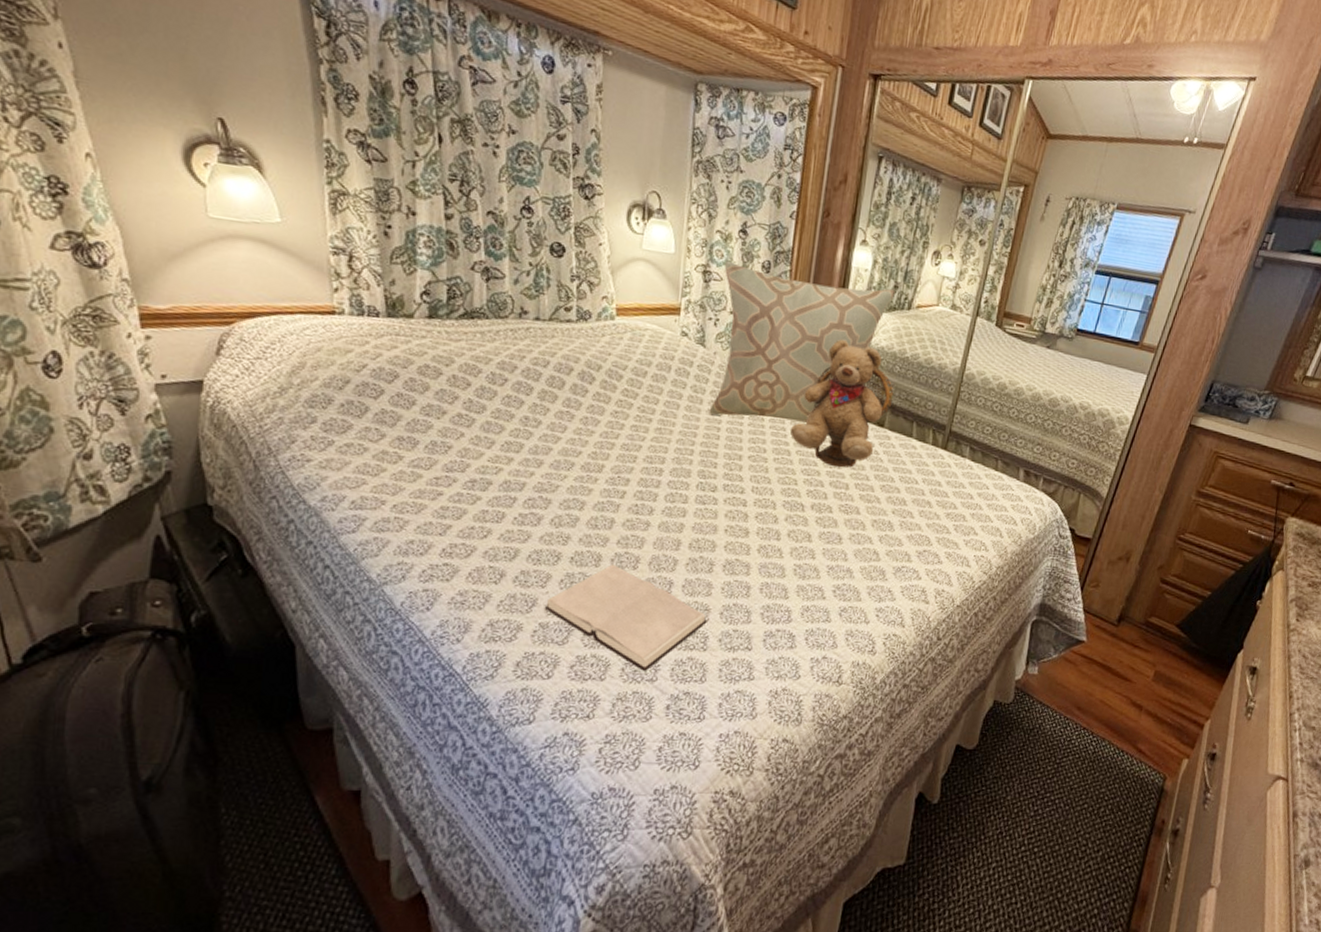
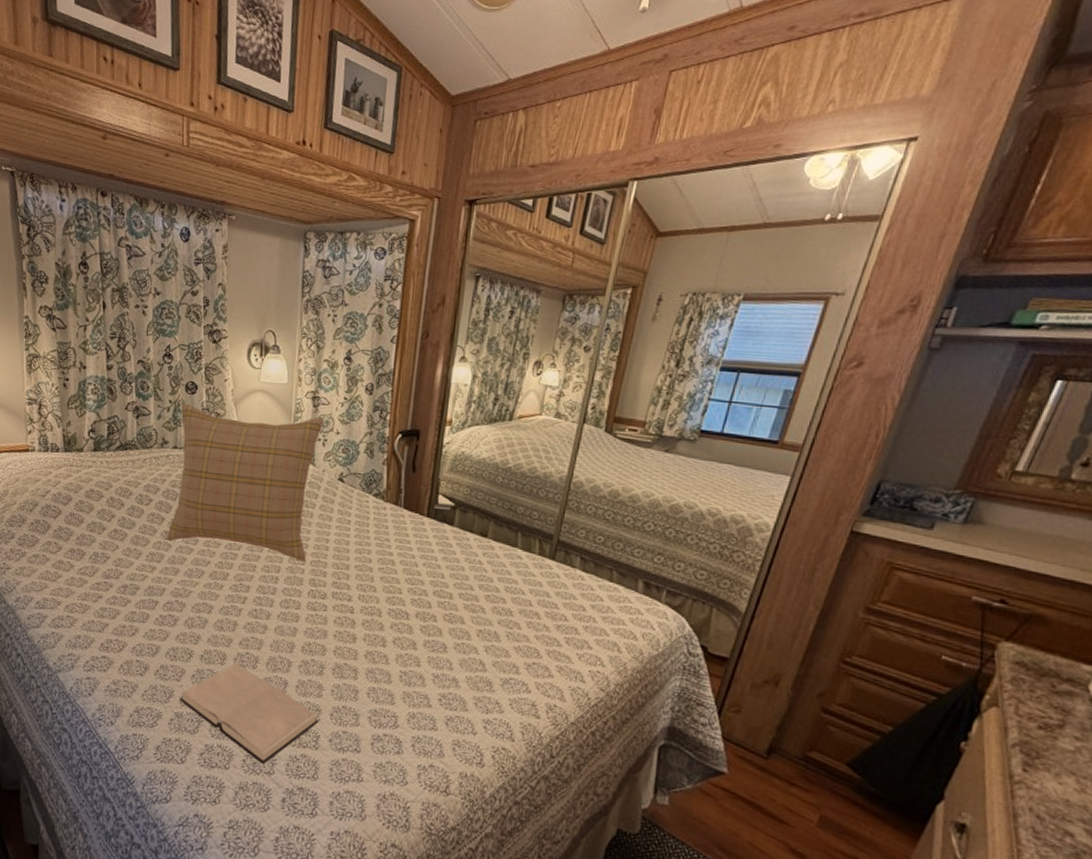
pillow: none [528,267,716,452] -> present [167,403,324,562]
pillow: present [709,261,895,422] -> none [318,387,496,534]
teddy bear: present [790,339,894,467] -> none [394,452,497,577]

